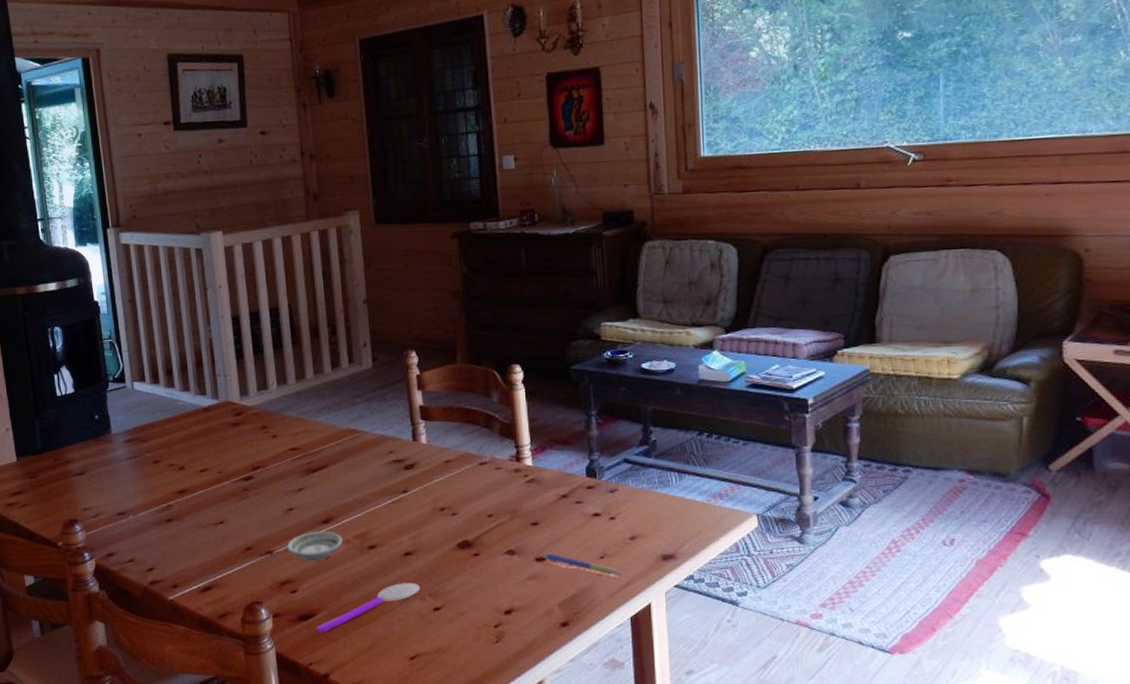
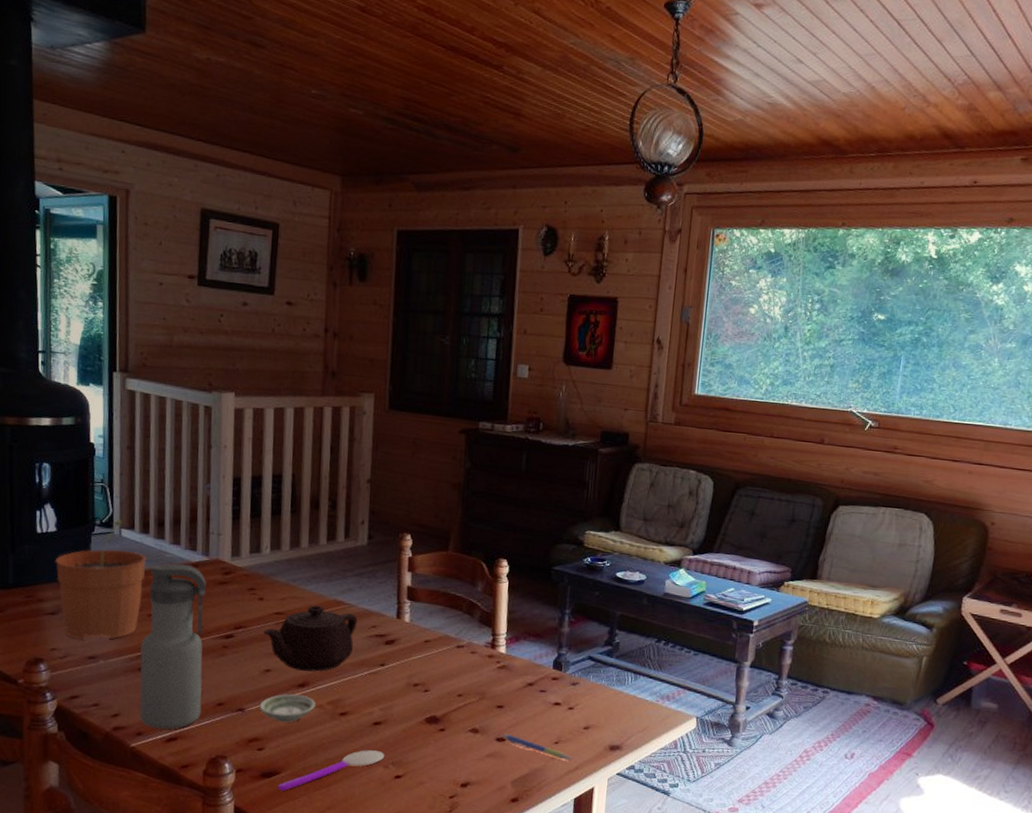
plant pot: none [76,373,161,498] -> present [54,520,147,641]
water bottle: none [165,410,232,579] -> present [140,564,206,730]
teapot: none [280,437,373,506] -> present [262,605,357,672]

